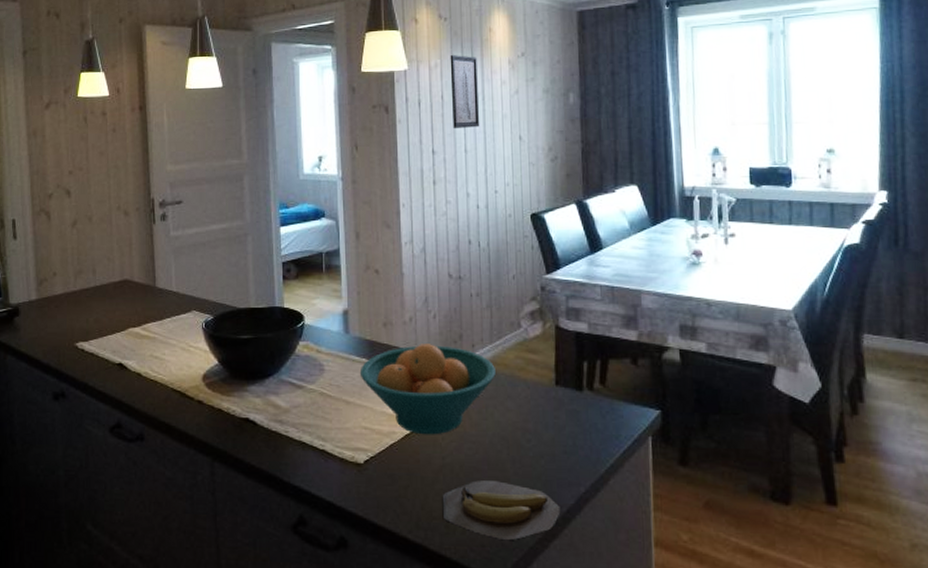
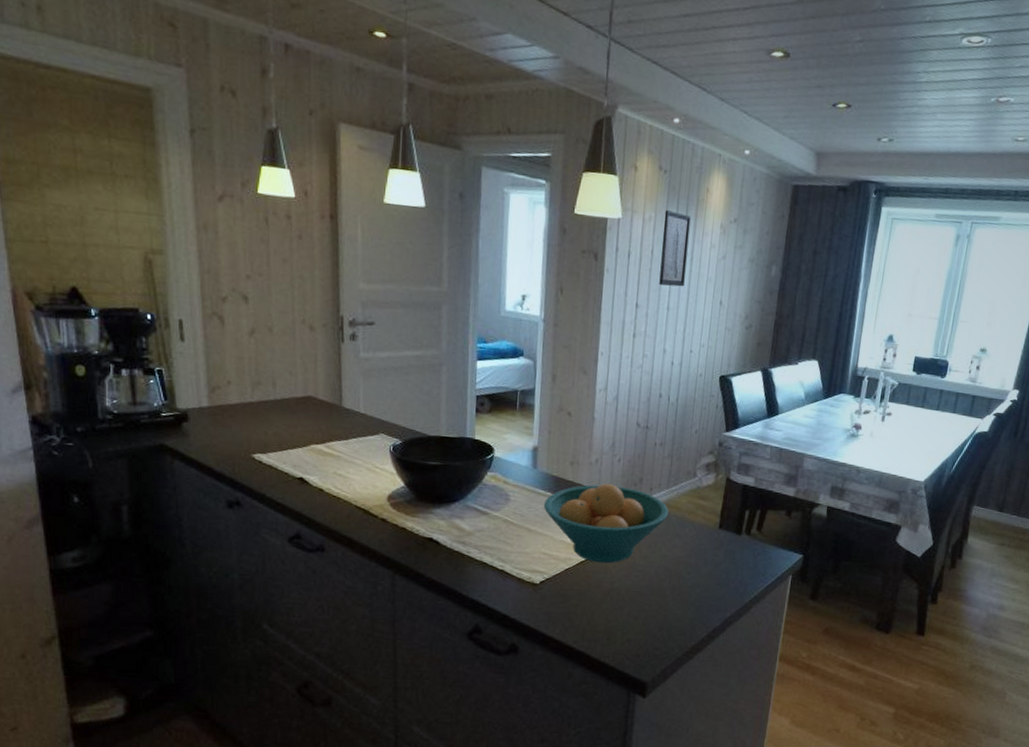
banana: present [442,480,561,541] -> none [605,603,708,652]

